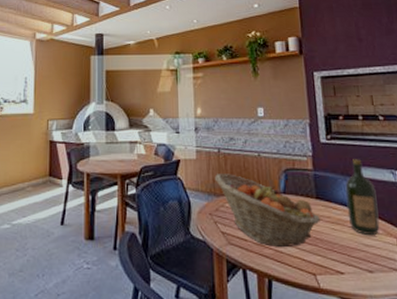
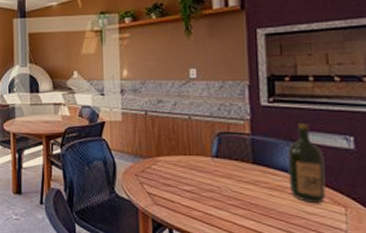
fruit basket: present [214,174,320,247] -> none [141,136,256,210]

